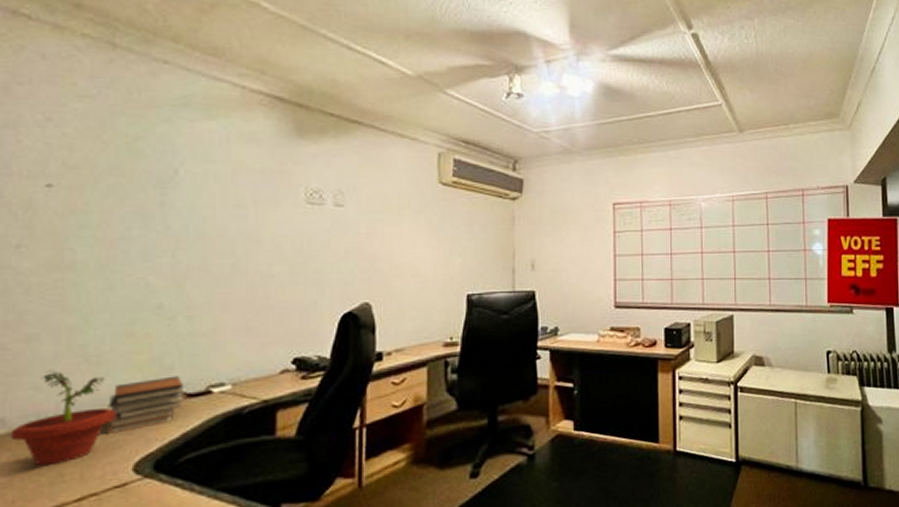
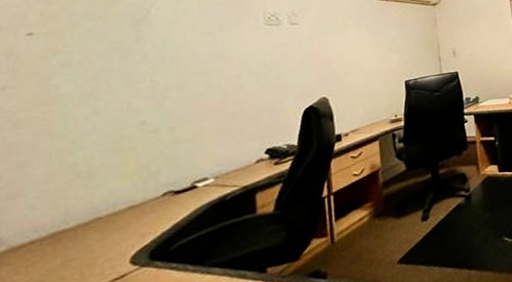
potted plant: present [10,369,117,467] -> none [8,188,111,274]
book stack: present [107,376,185,434] -> none [101,177,172,236]

